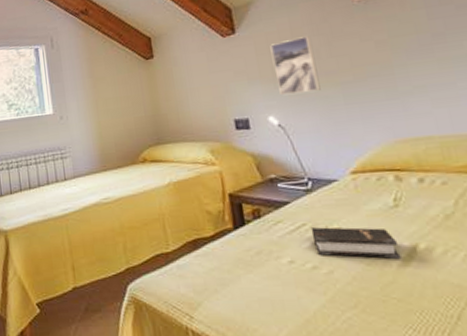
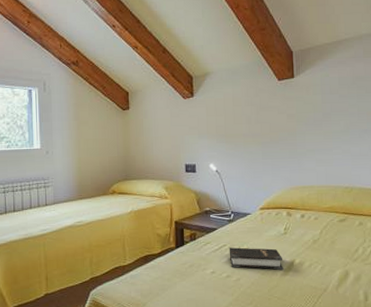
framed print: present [270,36,321,96] -> none [217,105,248,149]

